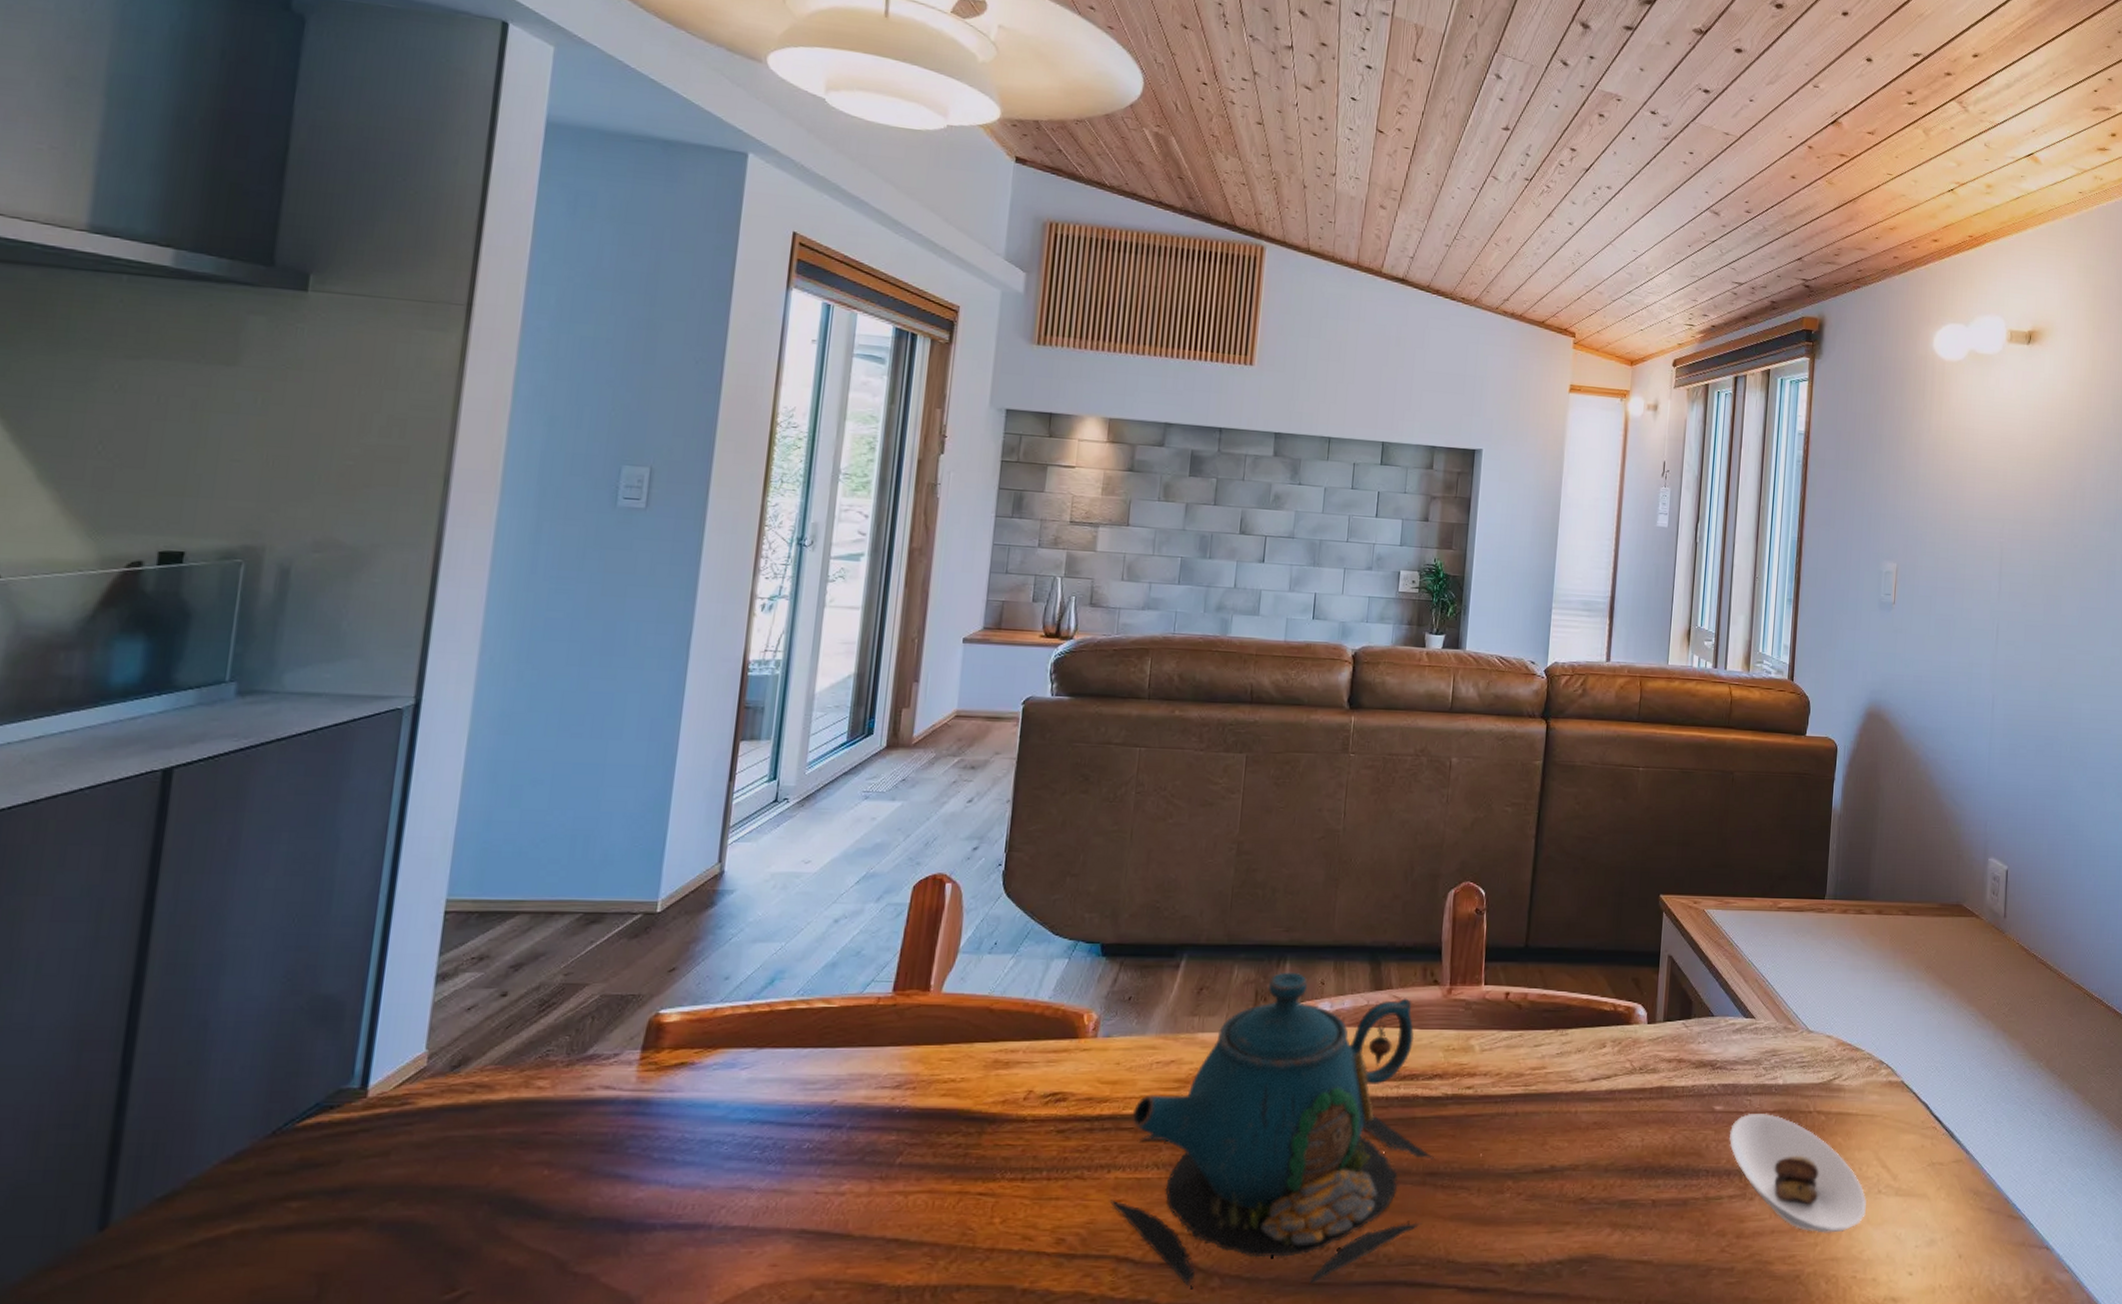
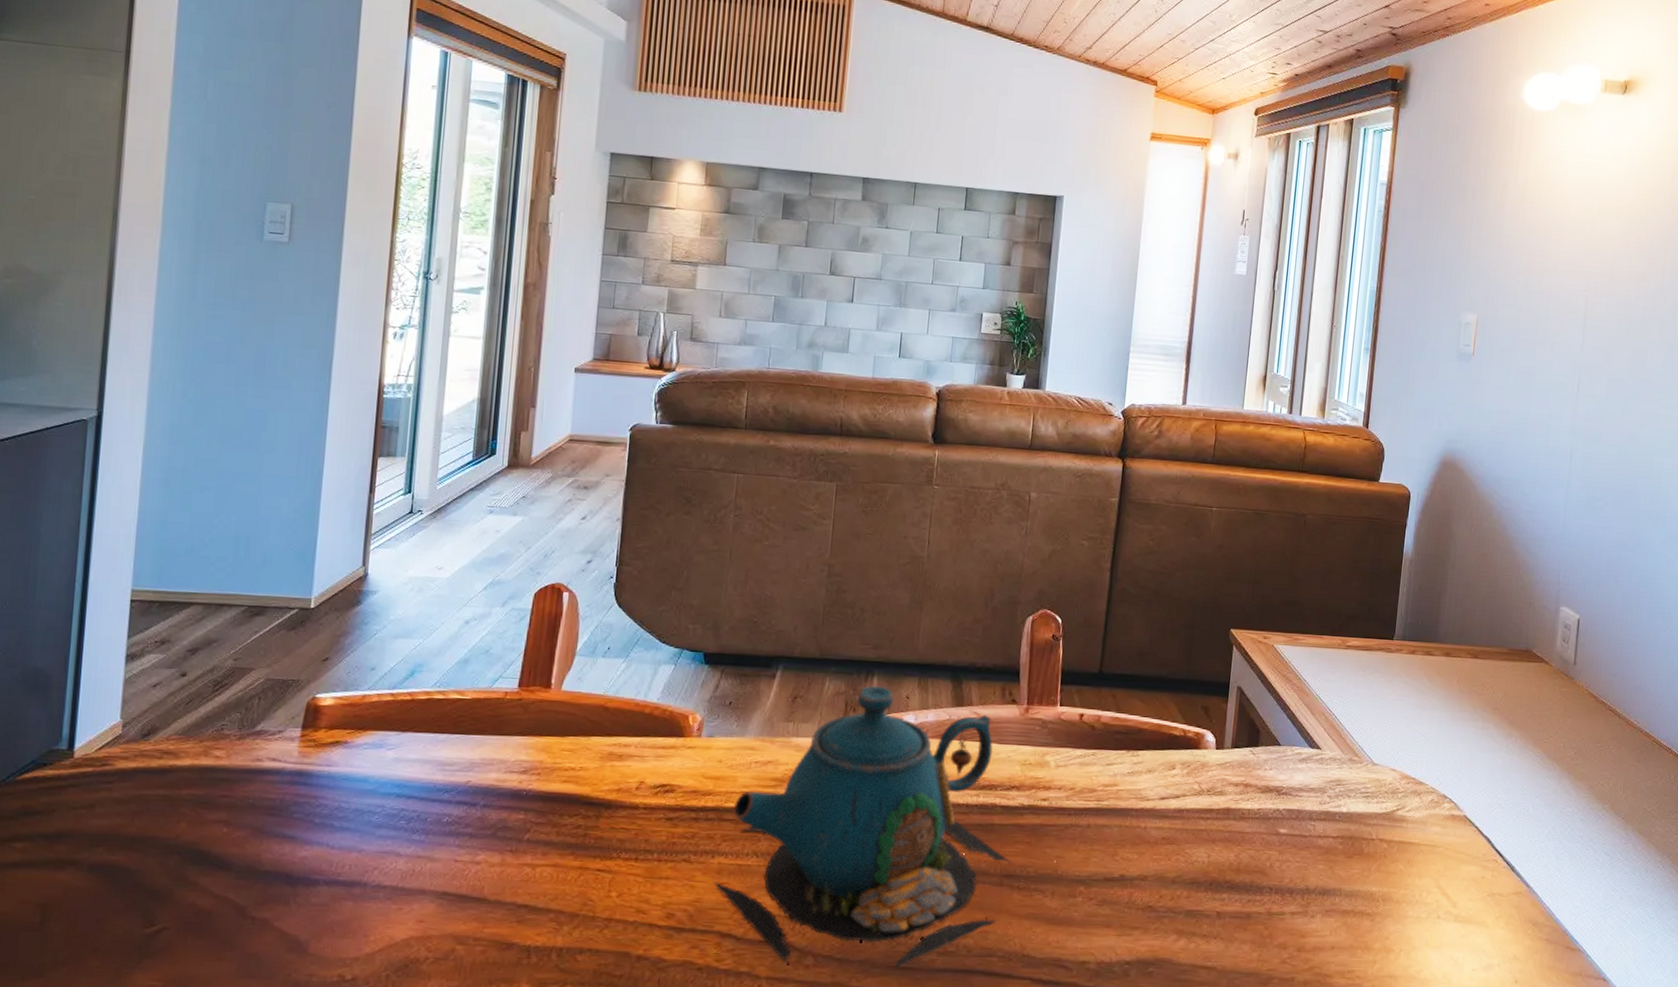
saucer: present [1729,1114,1866,1233] -> none [1293,838,1426,953]

